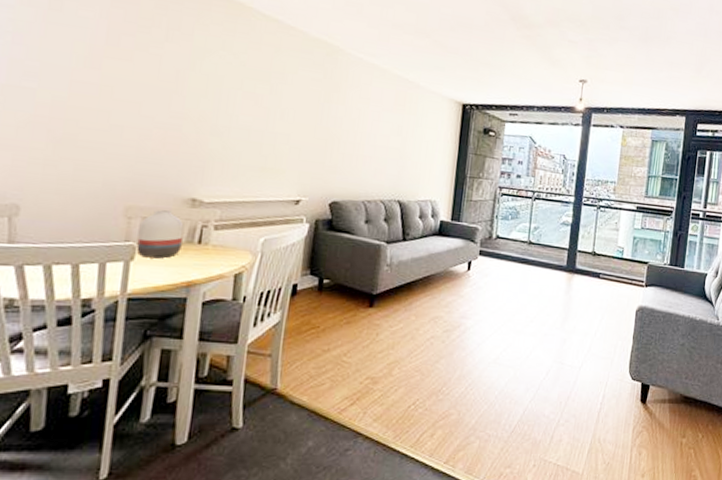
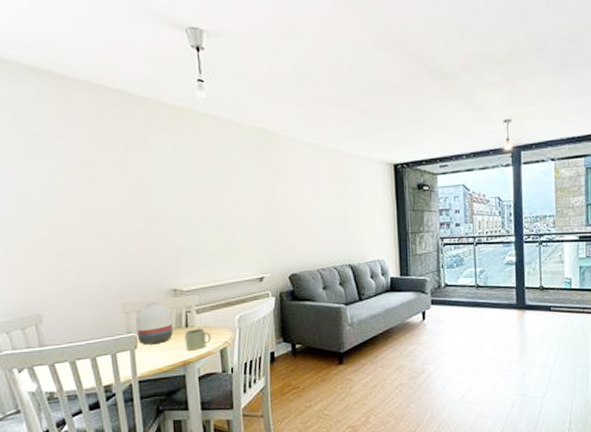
mug: none [193,246,227,272] -> present [184,329,211,351]

